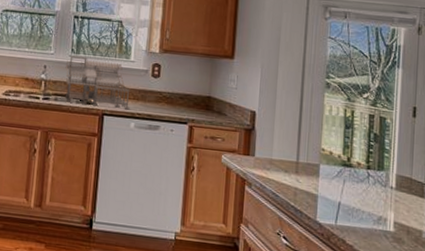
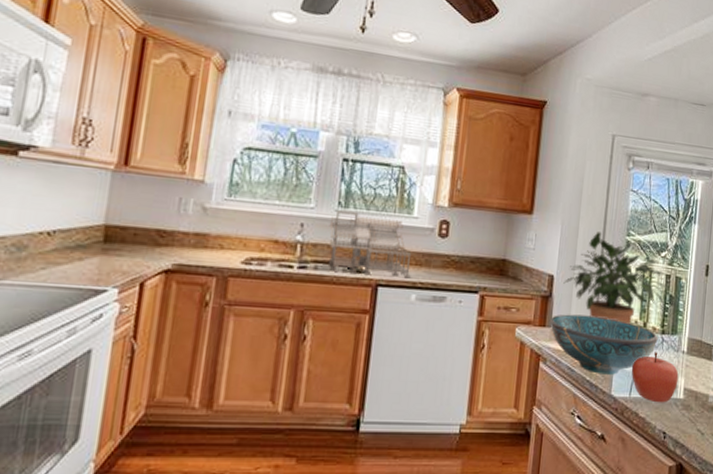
decorative bowl: none [252,145,363,204] -> present [549,314,658,376]
potted plant: none [265,74,375,158] -> present [563,232,671,324]
fruit: none [336,185,388,234] -> present [631,352,679,403]

